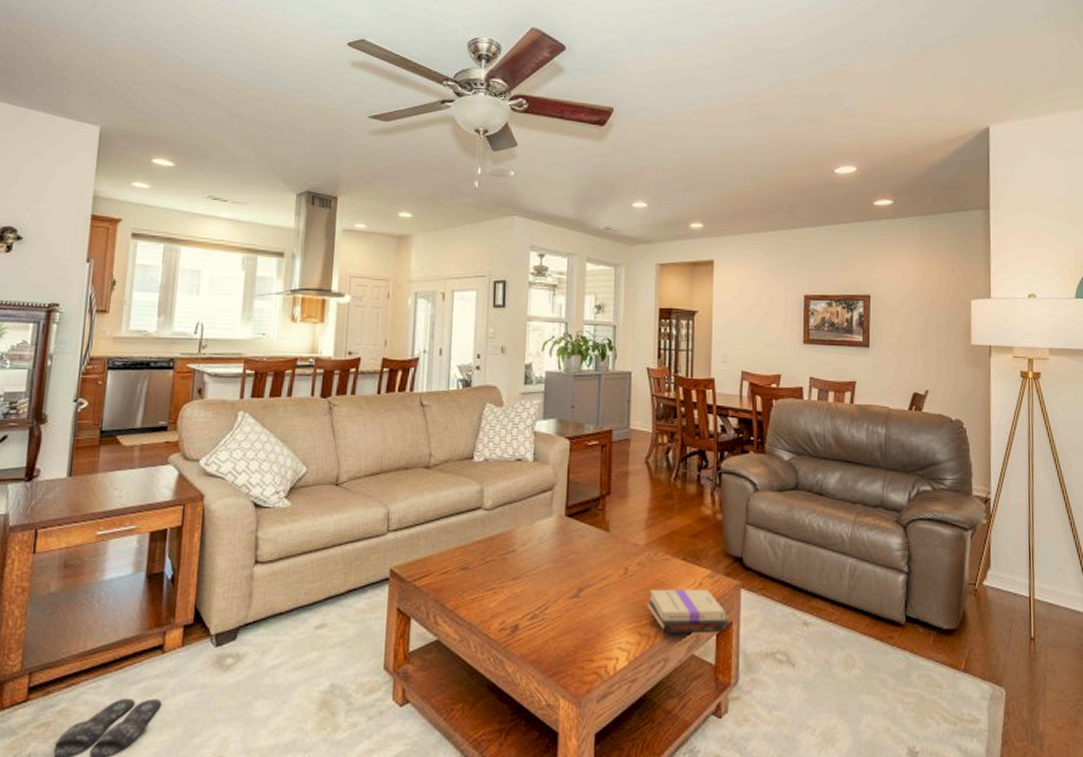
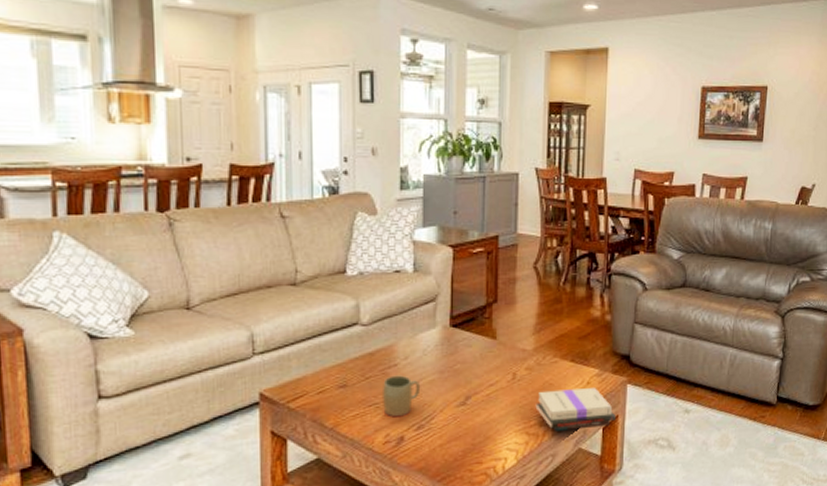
mug: none [499,561,536,604] -> present [381,375,421,417]

